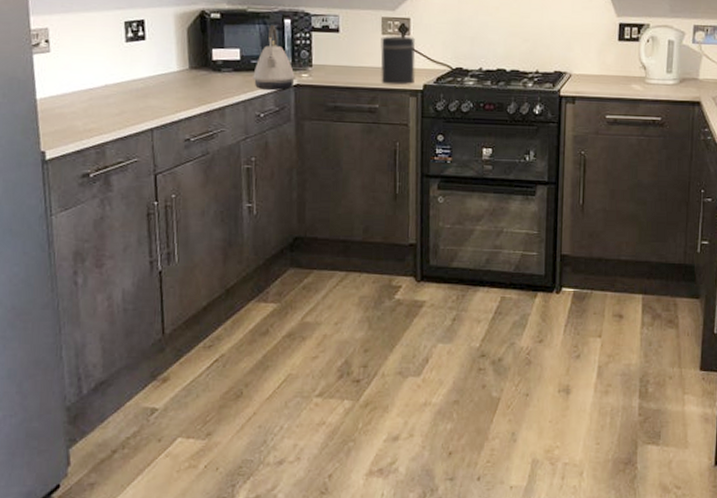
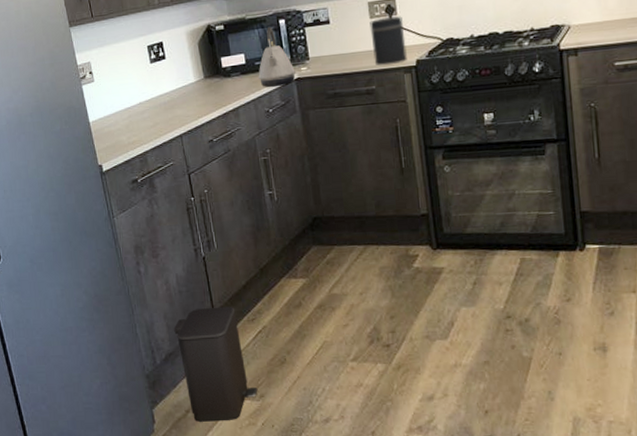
pedal bin: none [110,329,205,464] -> present [174,306,258,422]

